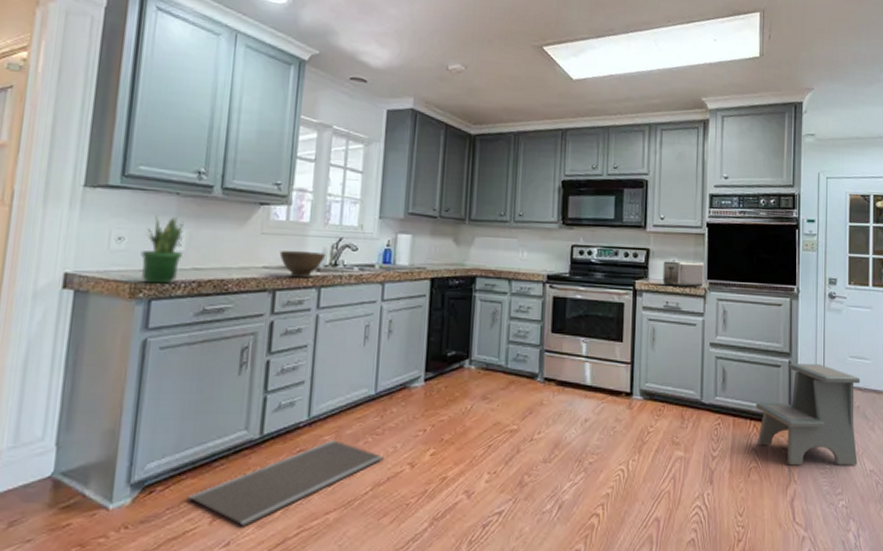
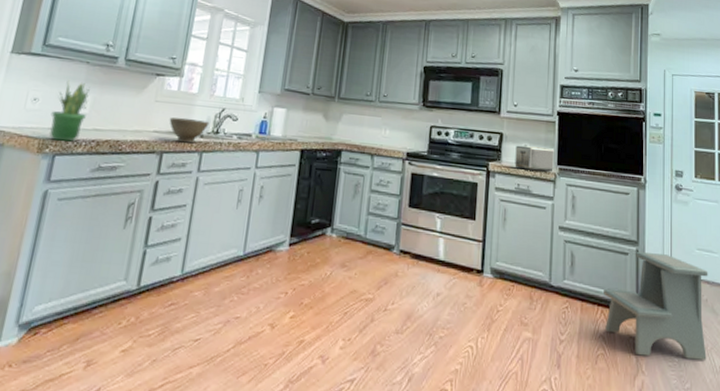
door mat: present [187,440,384,528] -> none [67,296,247,375]

